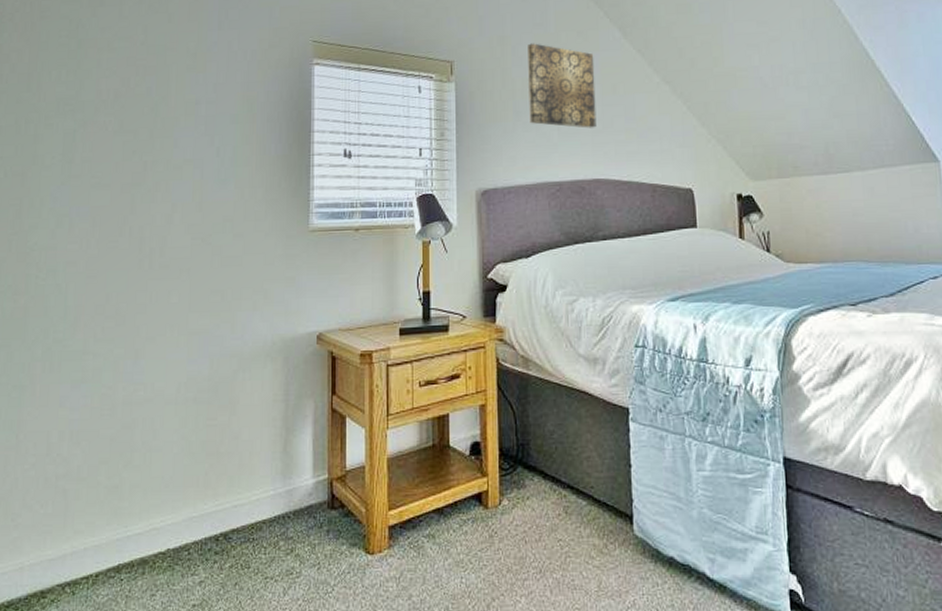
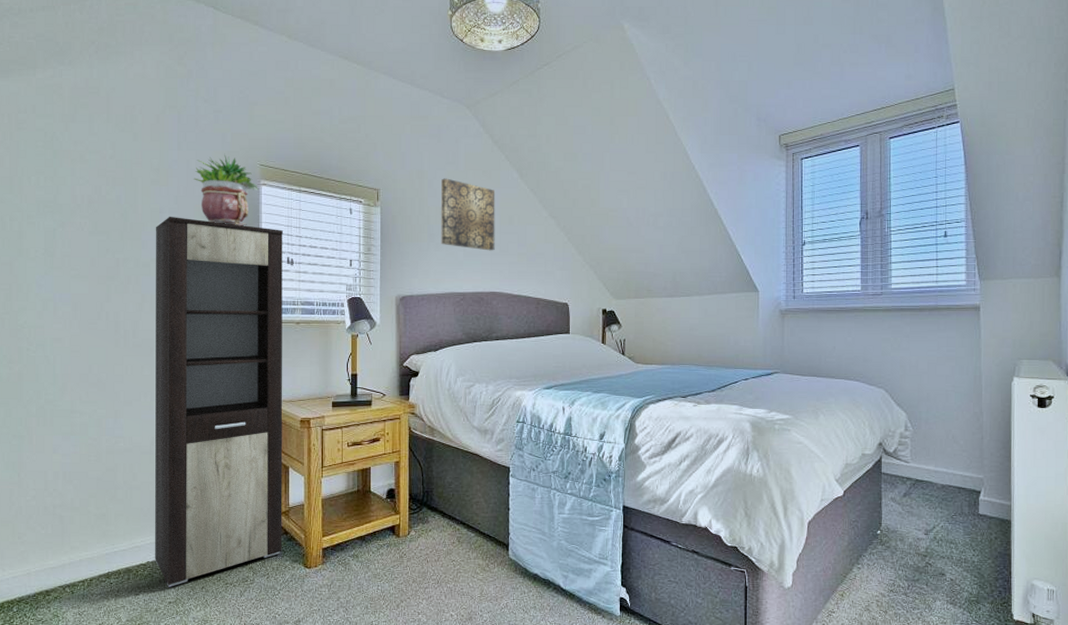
cabinet: none [177,107,339,584] -> present [155,216,283,587]
potted plant: none [236,31,311,115] -> present [194,154,258,226]

